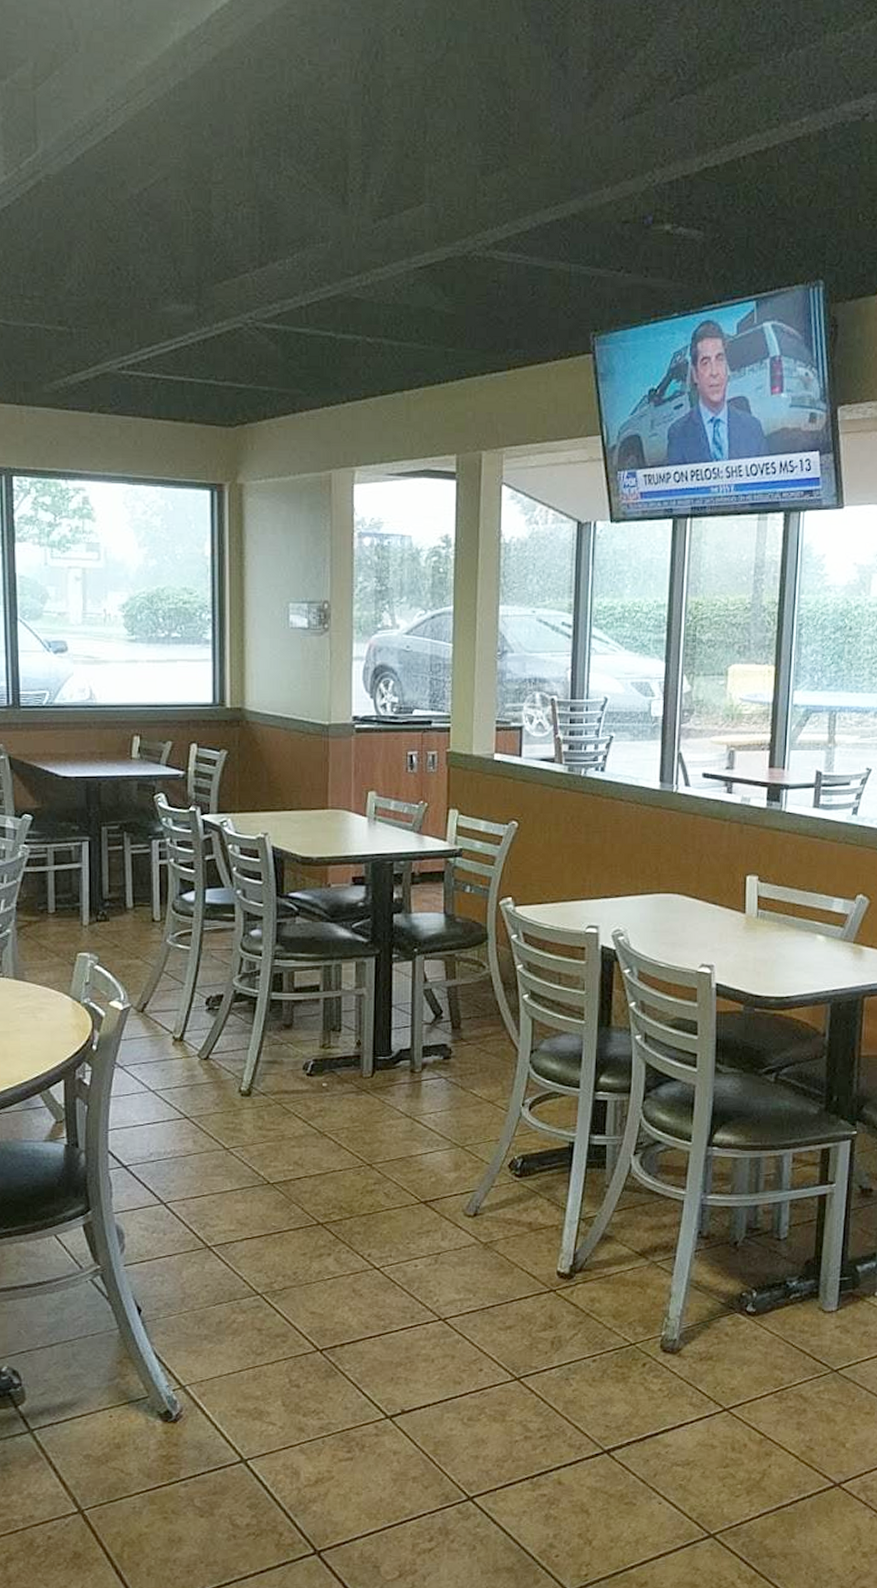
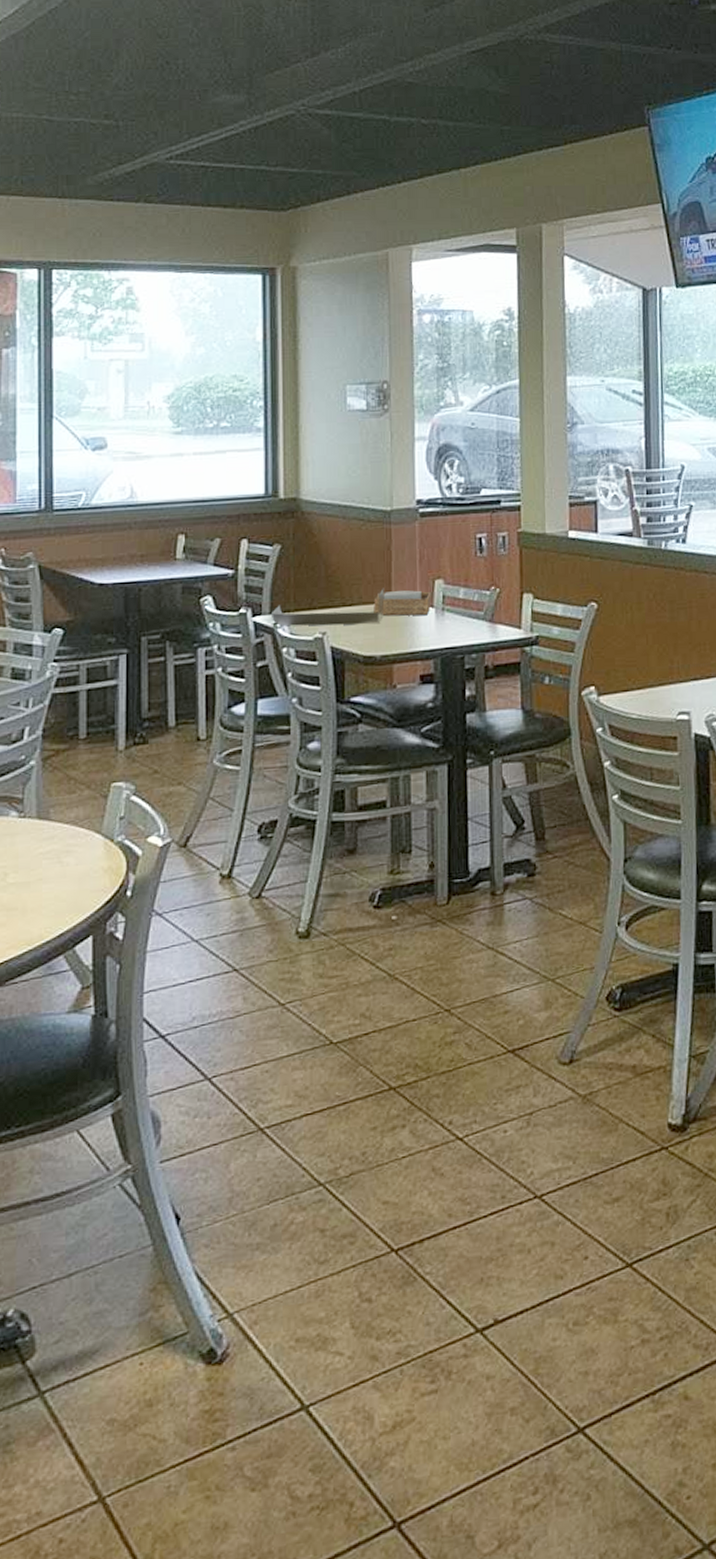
tray: none [217,796,321,829] -> present [270,588,385,626]
napkin holder: none [311,800,364,823] -> present [374,590,431,616]

